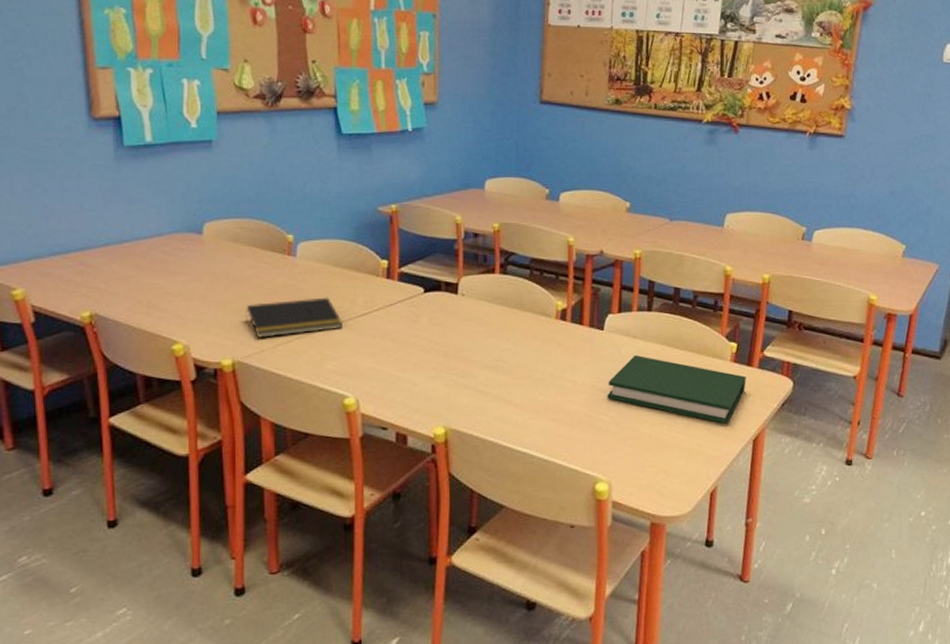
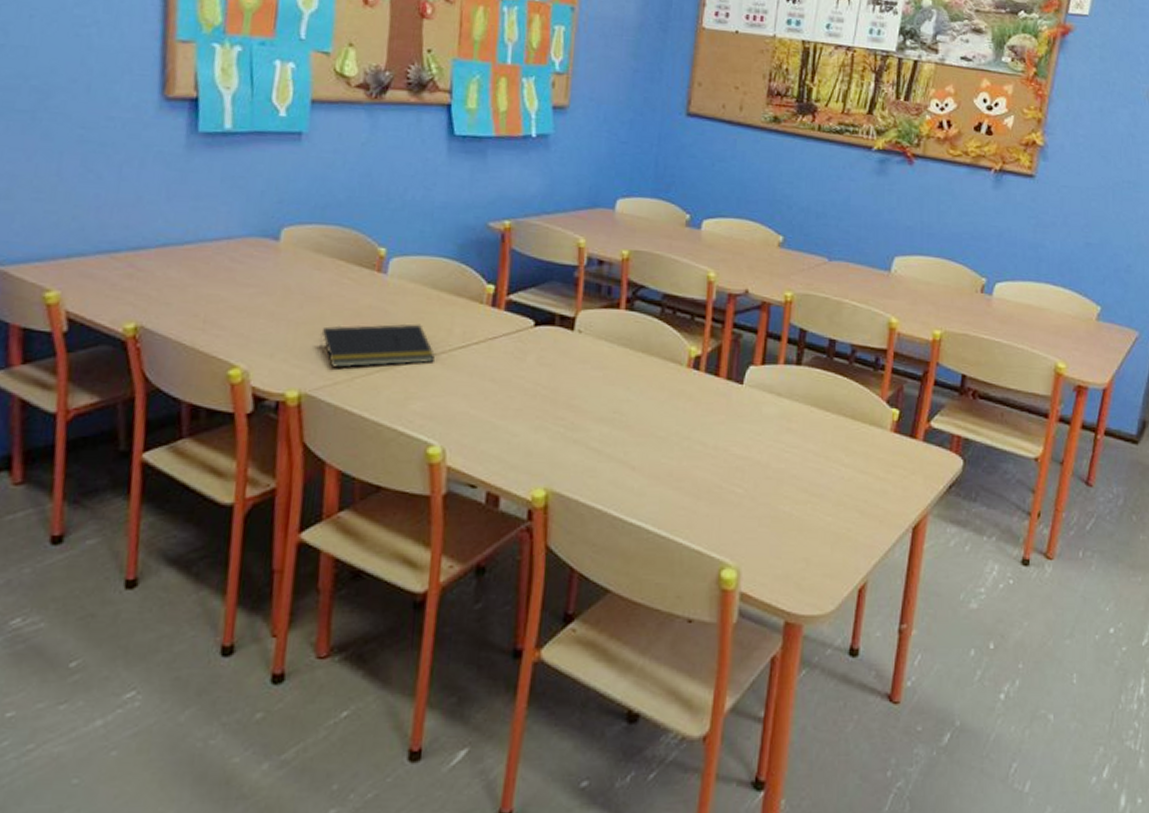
hardback book: present [607,354,746,424] -> none [742,415,908,506]

